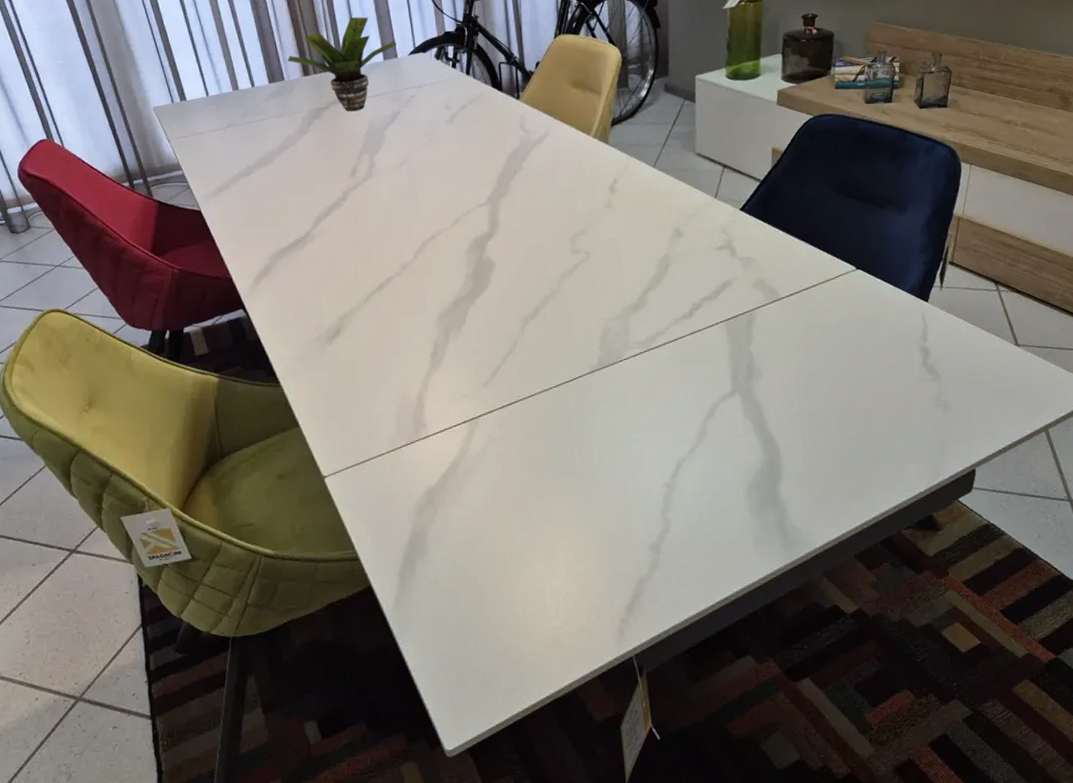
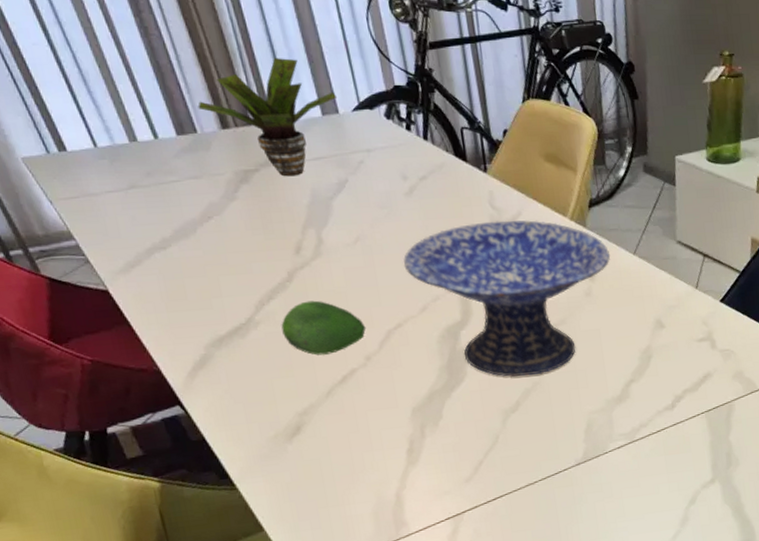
fruit: none [333,216,405,265] -> present [281,300,367,355]
decorative bowl: none [441,139,631,285] -> present [403,220,611,377]

